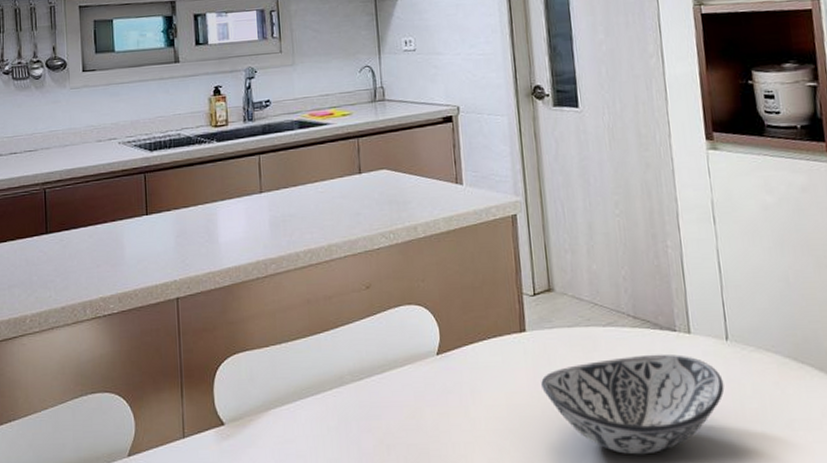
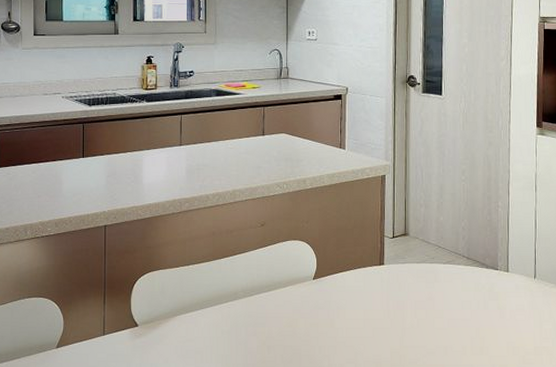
decorative bowl: present [541,354,725,455] -> none [392,286,529,360]

